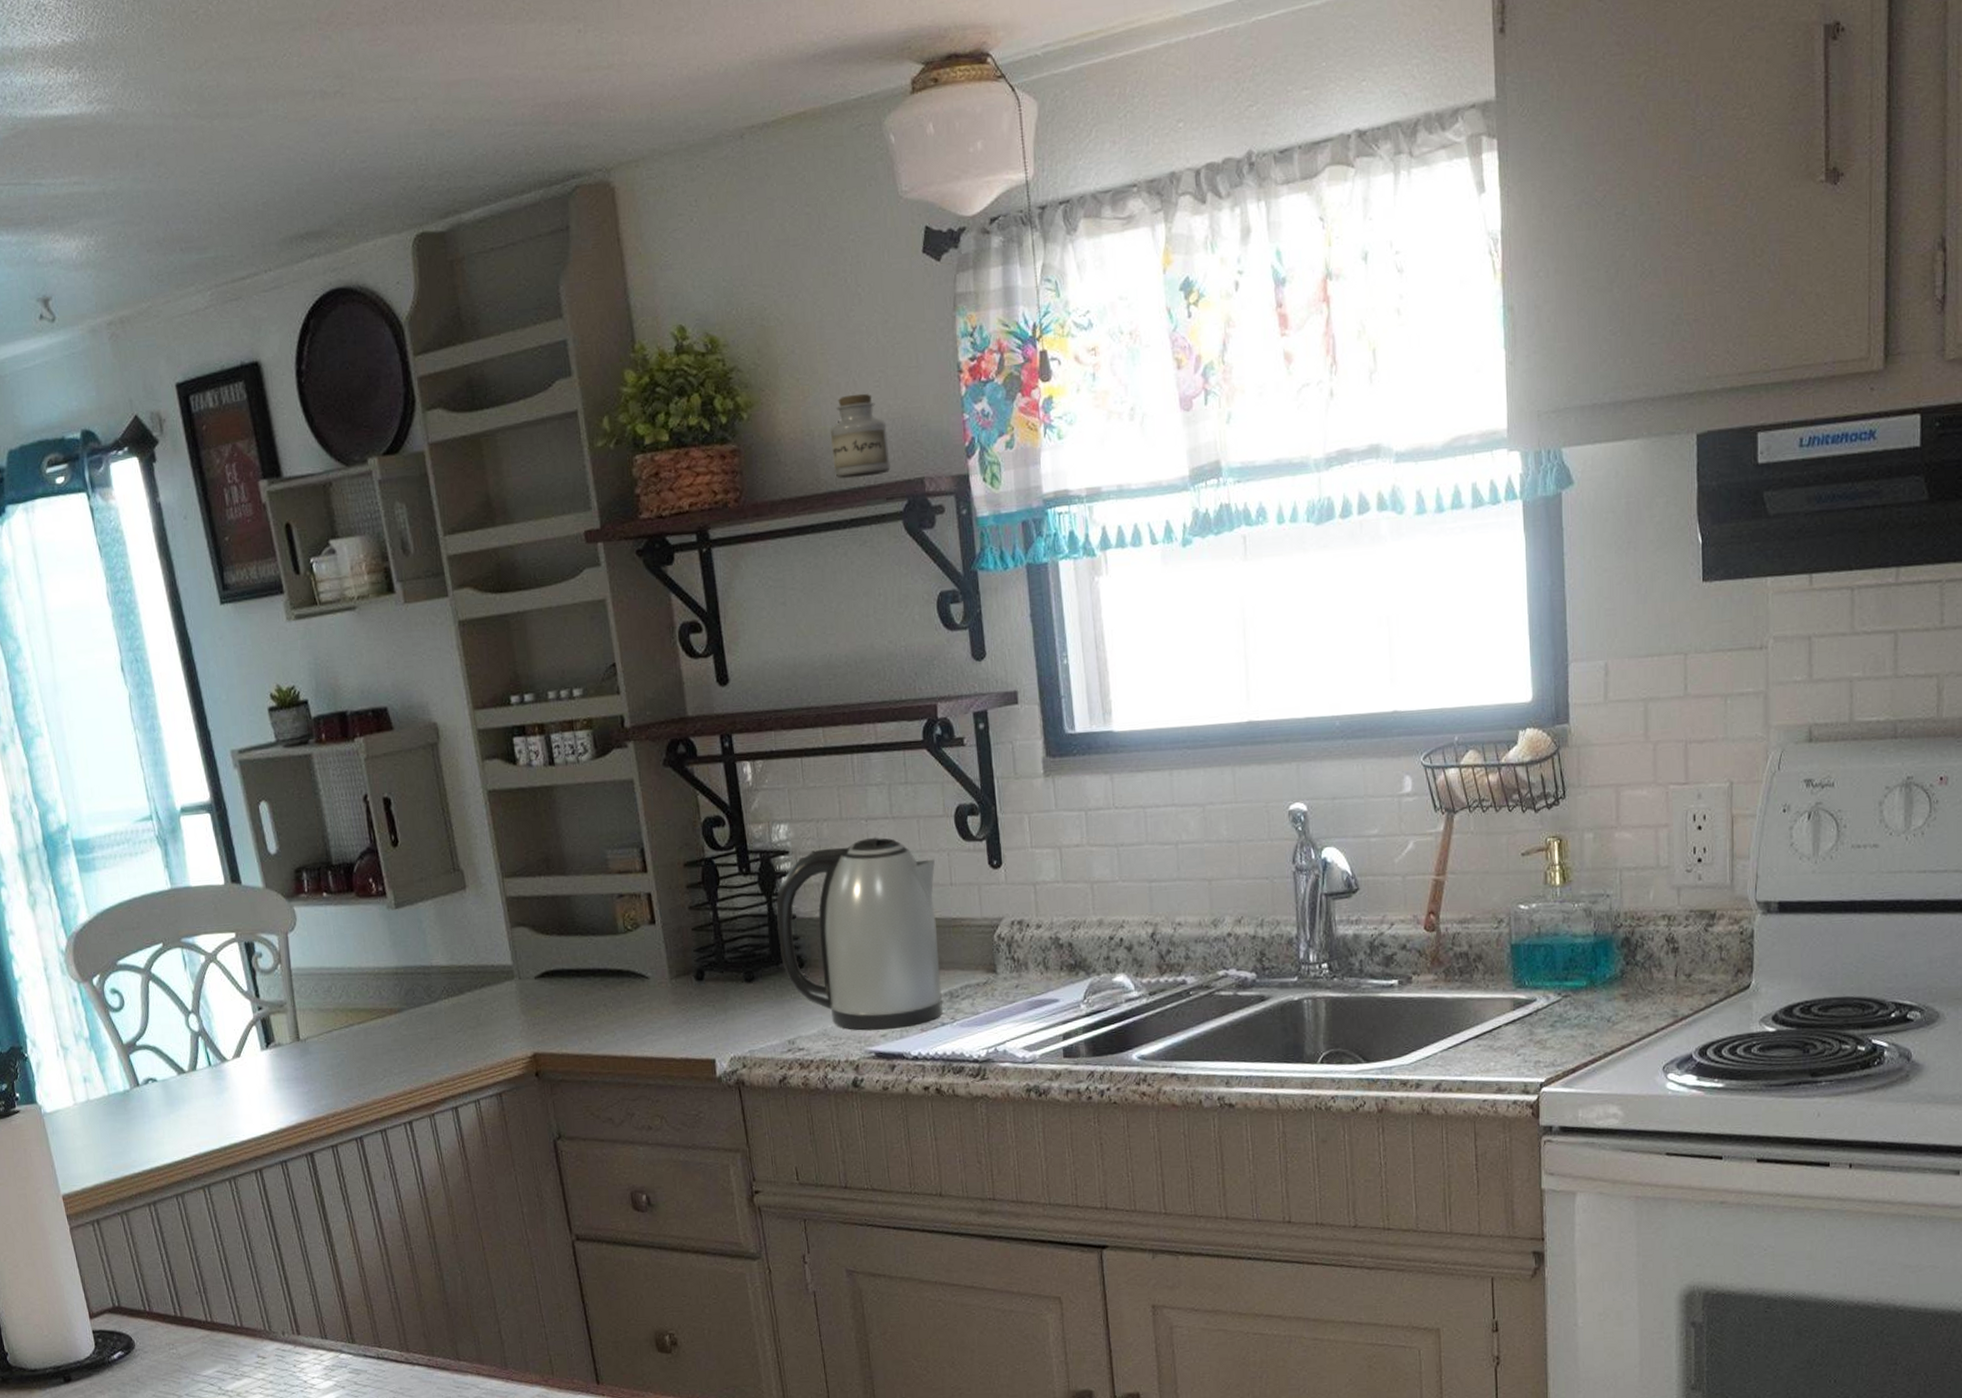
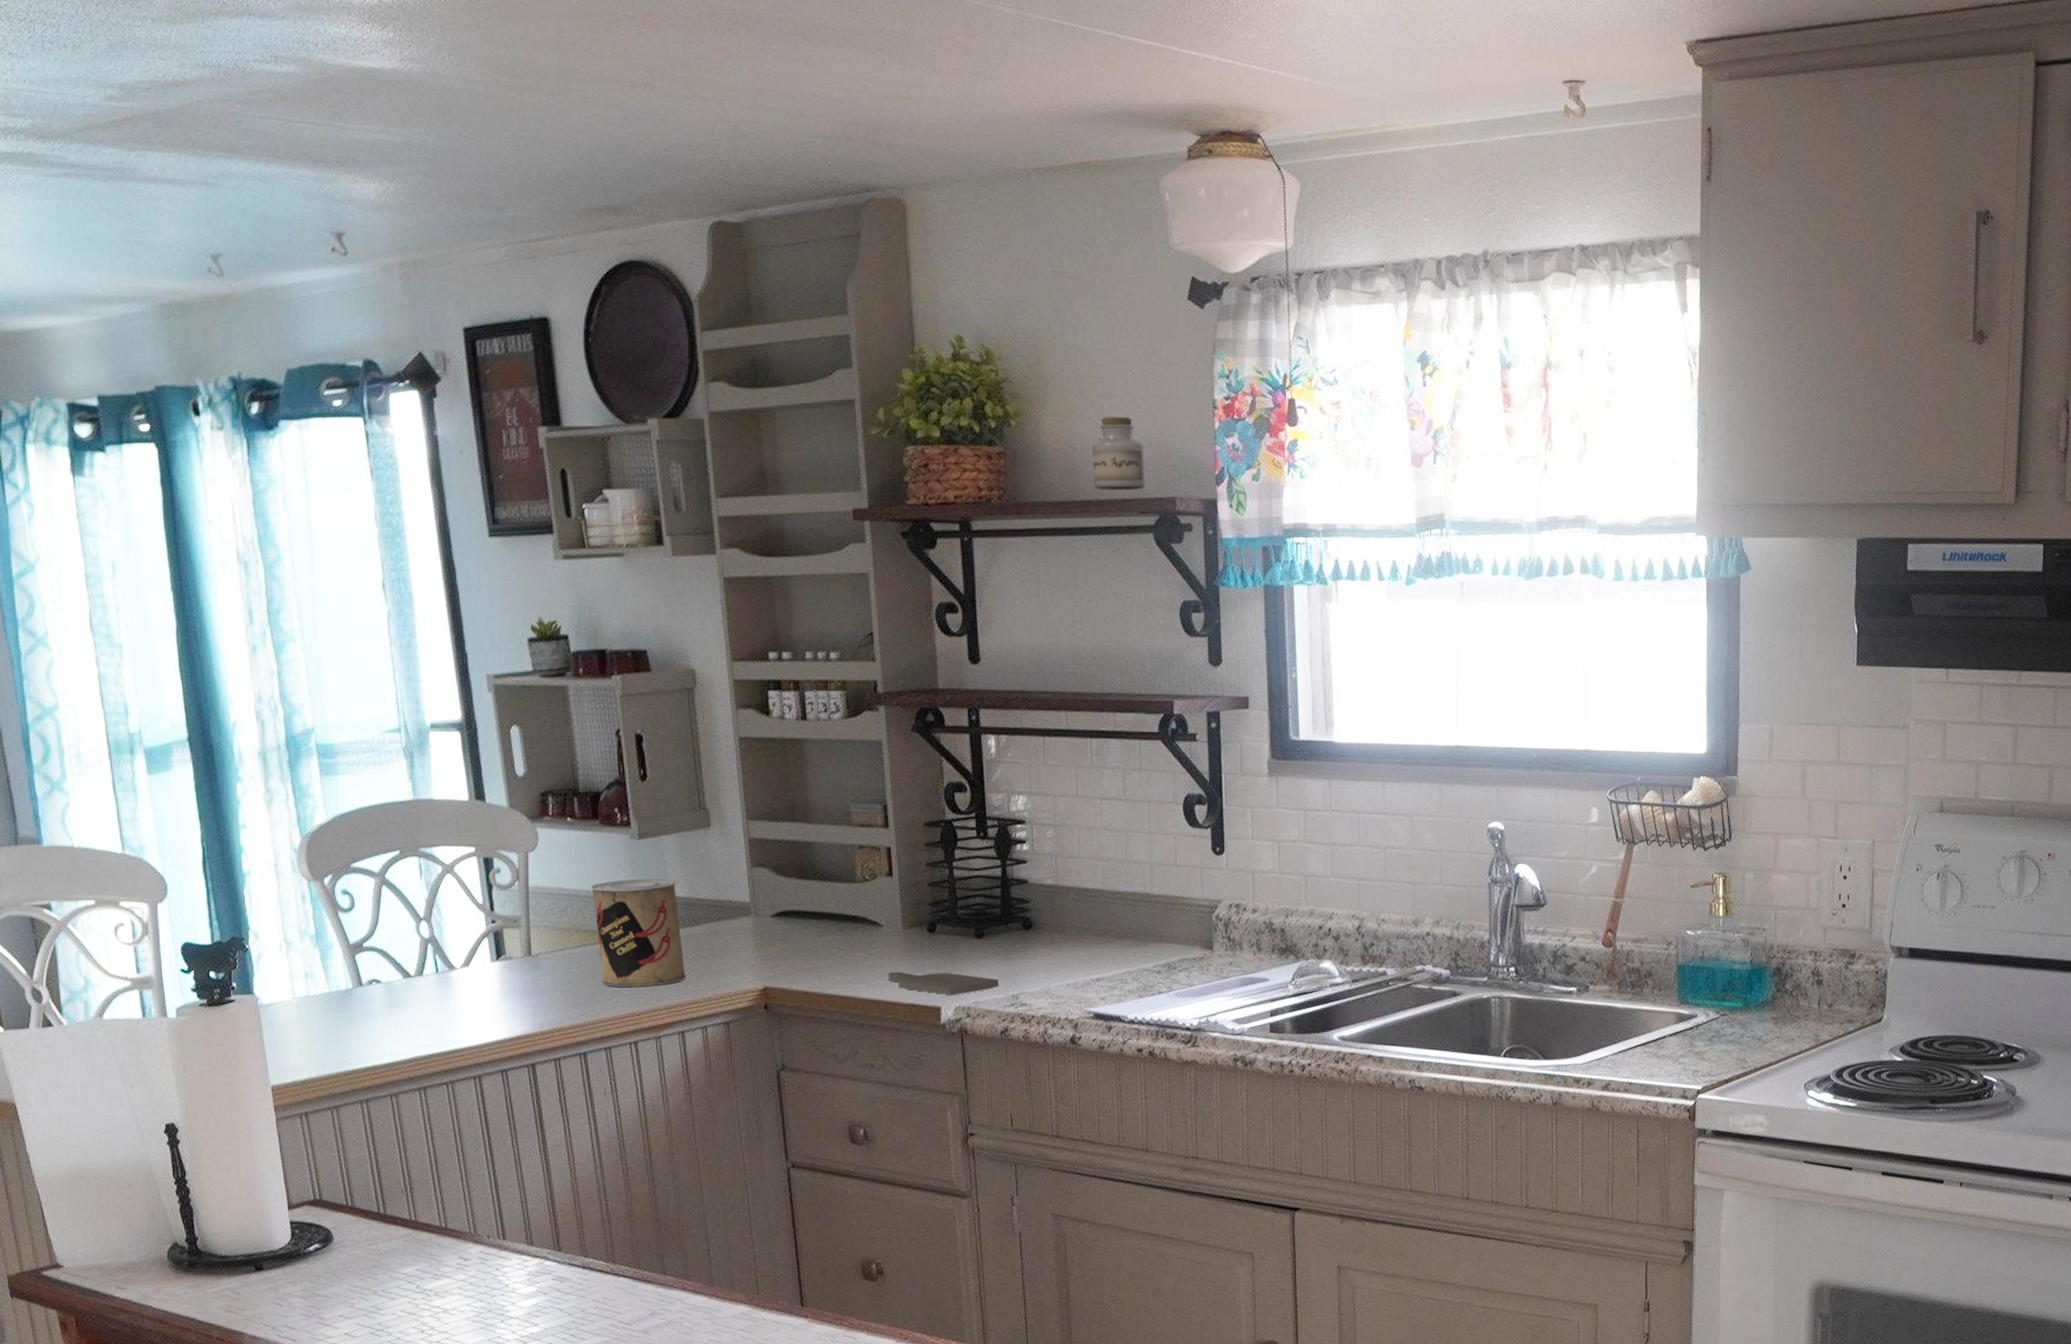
tin can: none [353,948,454,1067] -> present [591,879,686,988]
cutting board: none [659,1022,774,1047] -> present [888,971,999,996]
kettle: present [776,837,943,1031] -> none [1010,816,1162,994]

